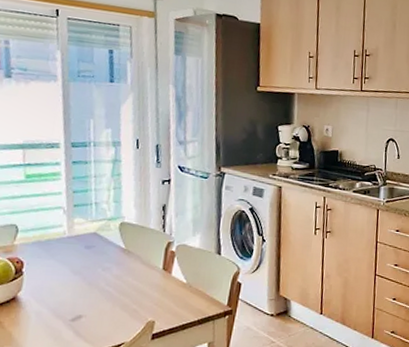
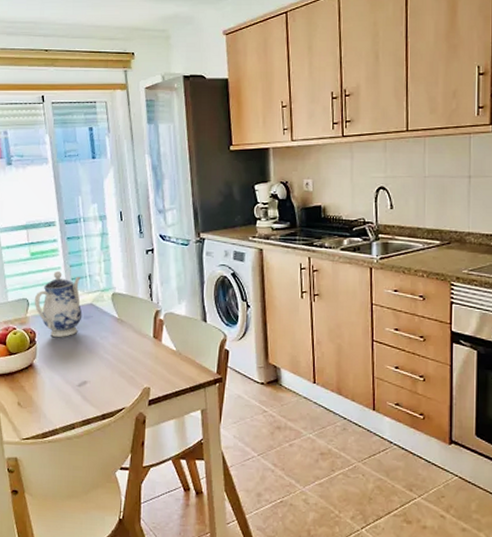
teapot: none [24,195,85,268] -> present [34,270,83,337]

